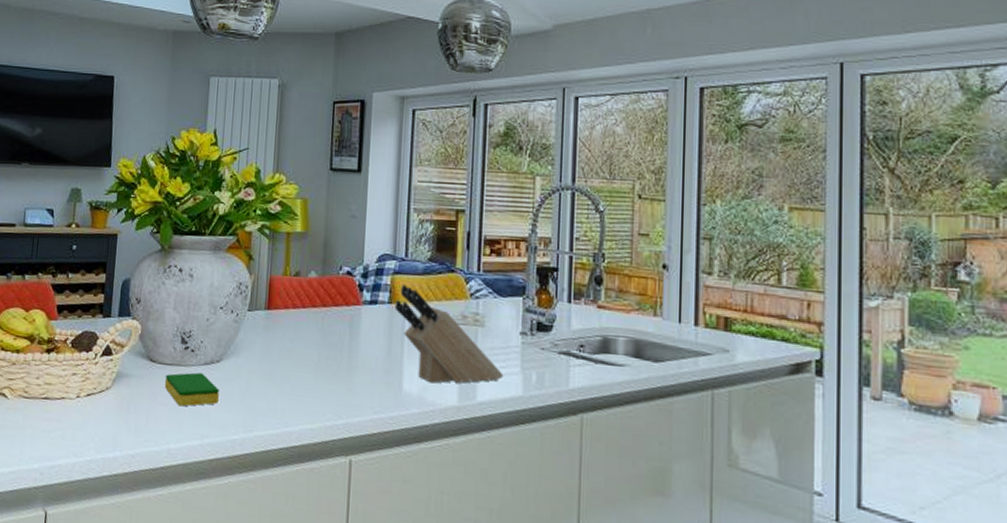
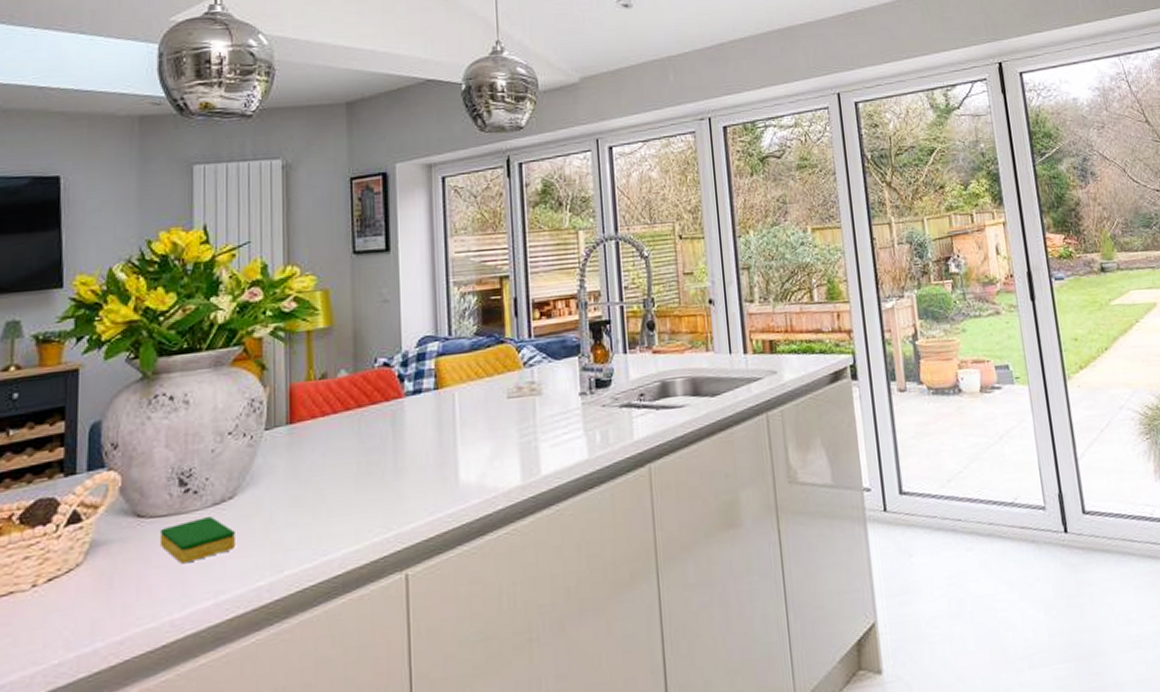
knife block: present [394,284,504,384] -> none [442,365,567,467]

